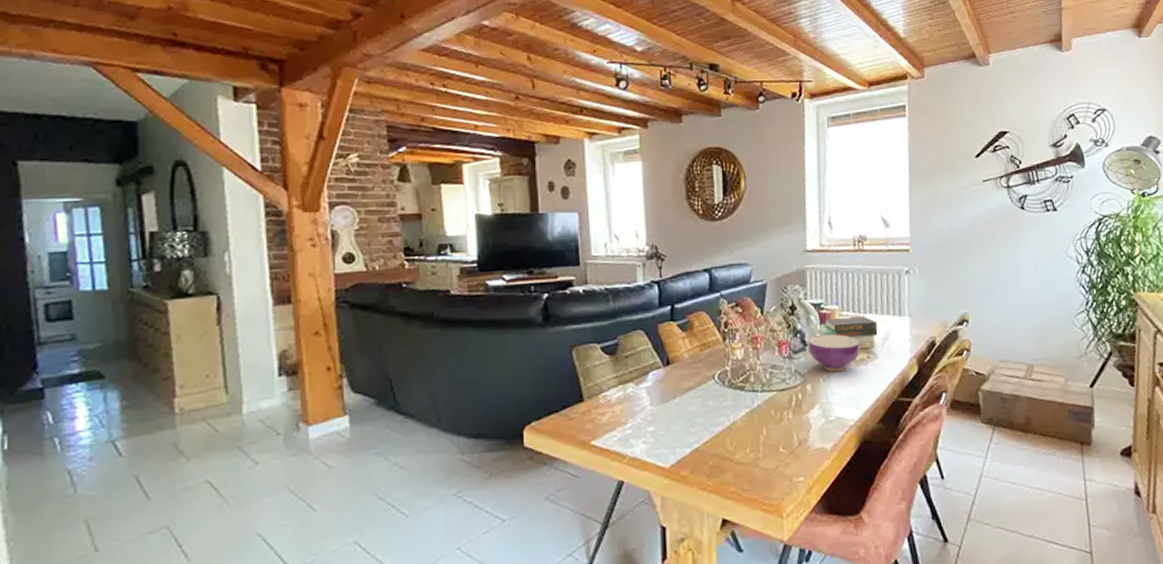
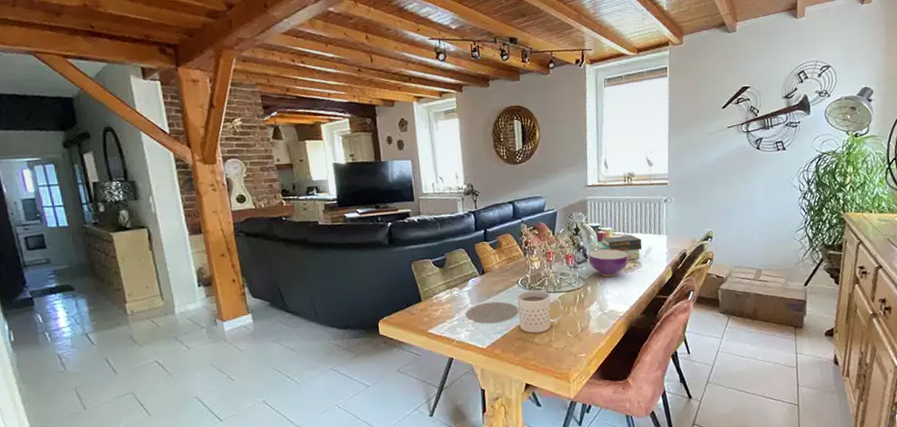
place mat: none [643,402,715,434] -> present [465,301,519,324]
mug: none [712,387,774,448] -> present [517,289,563,334]

